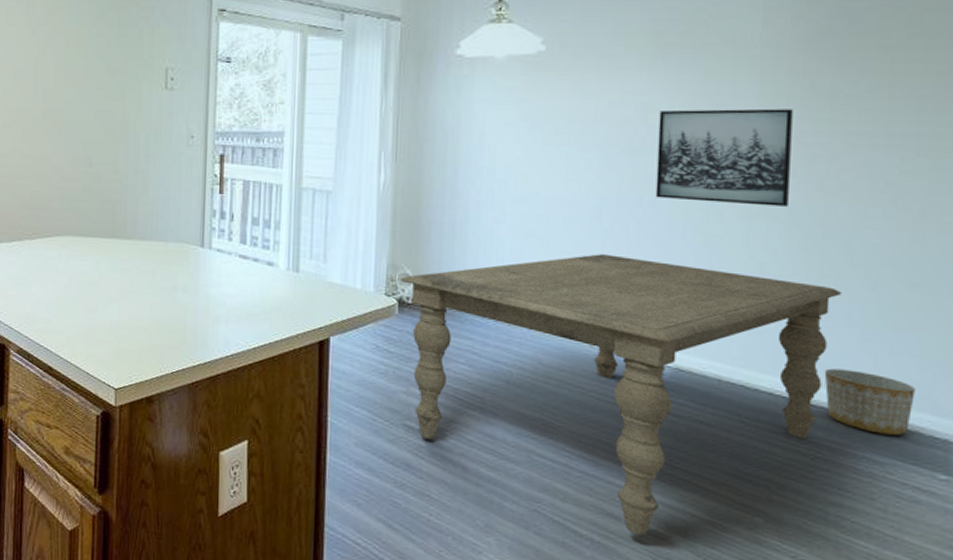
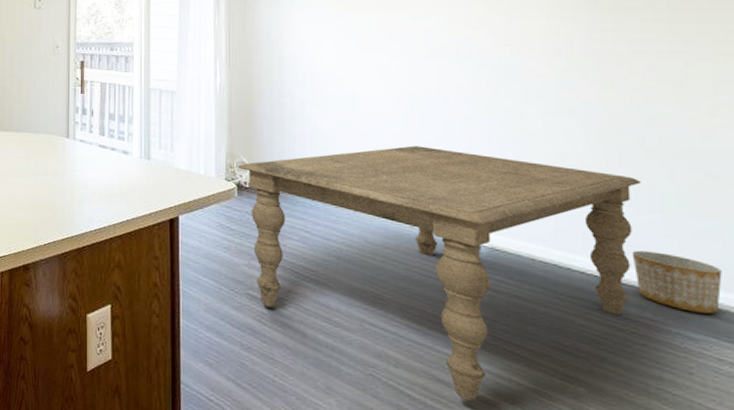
wall art: present [655,108,793,207] -> none [458,20,583,105]

